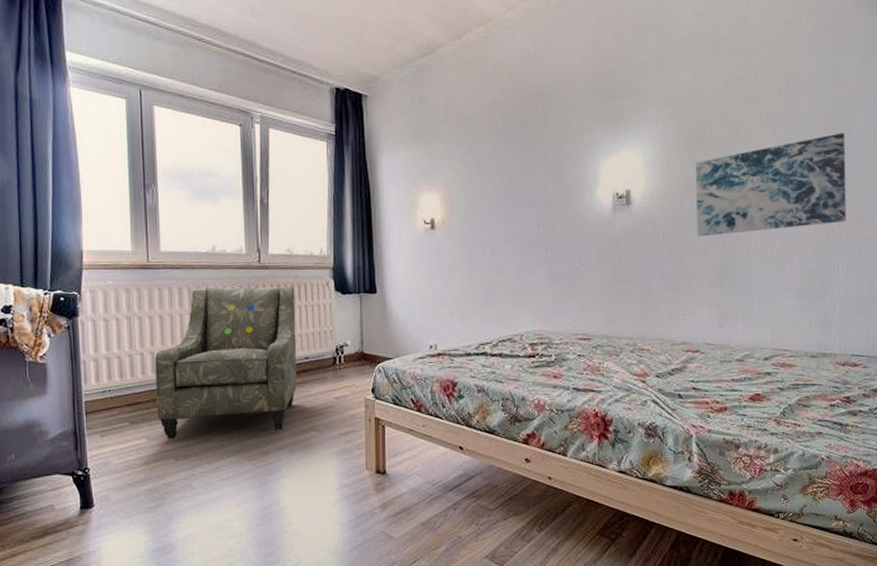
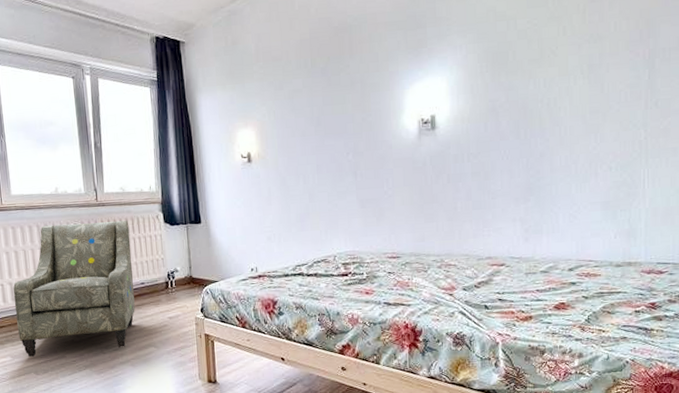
wall art: present [696,133,846,237] -> none [499,45,653,156]

